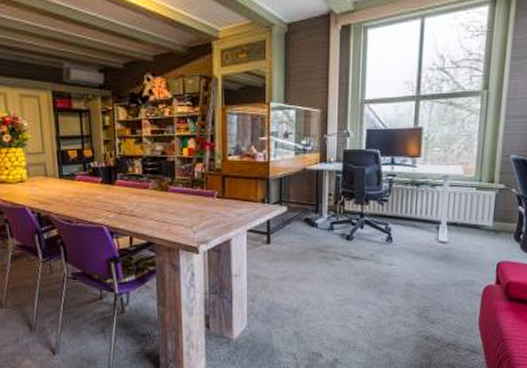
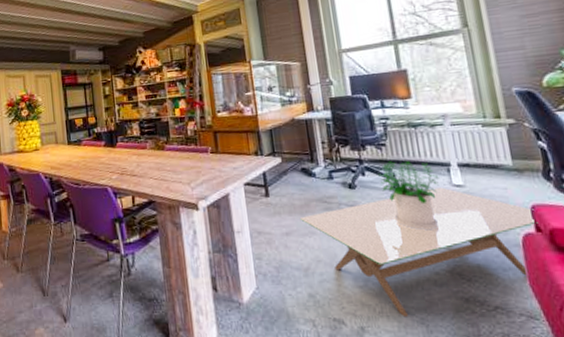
coffee table: none [296,243,499,352] -> present [299,187,538,318]
potted plant: none [375,216,428,280] -> present [378,160,440,231]

